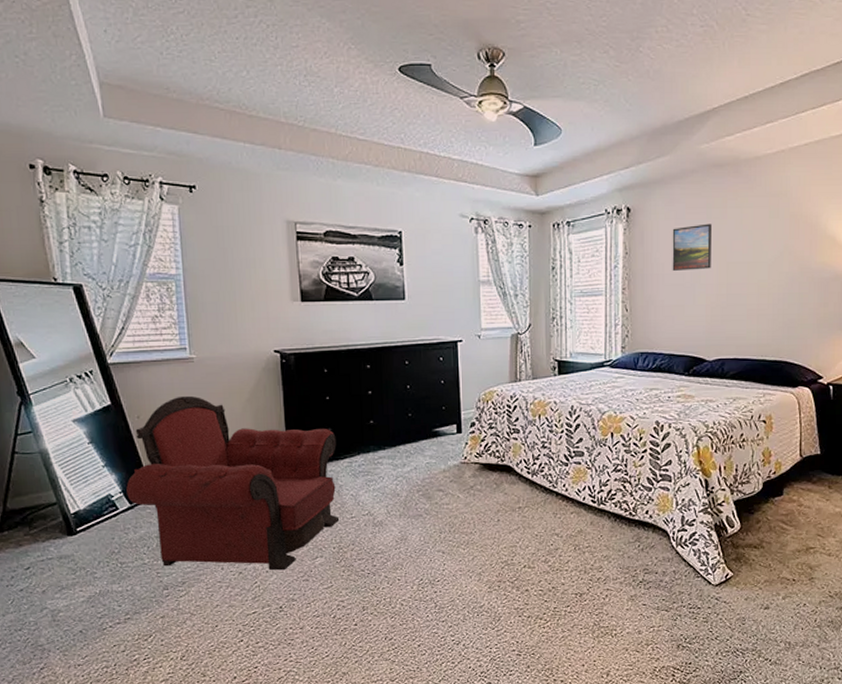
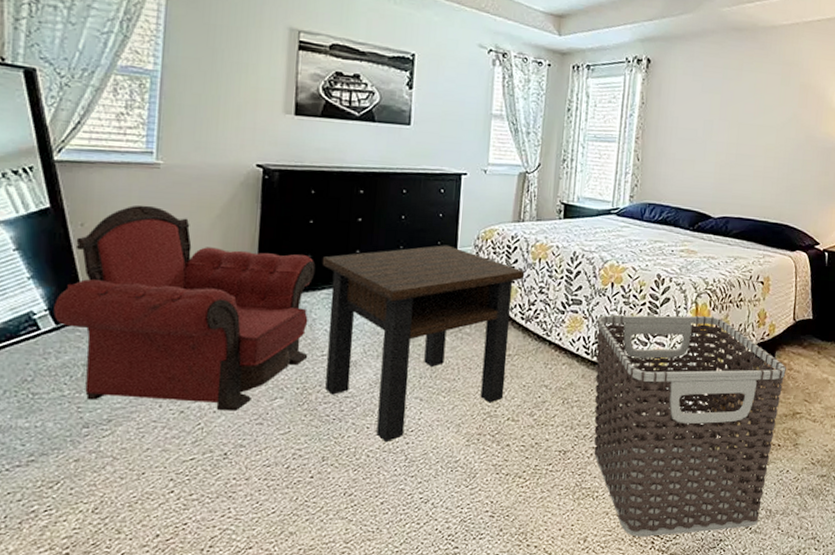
side table: none [341,409,527,592] -> present [322,245,525,443]
clothes hamper: none [600,458,796,671] -> present [594,314,786,537]
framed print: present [672,223,711,271] -> none [686,83,727,128]

